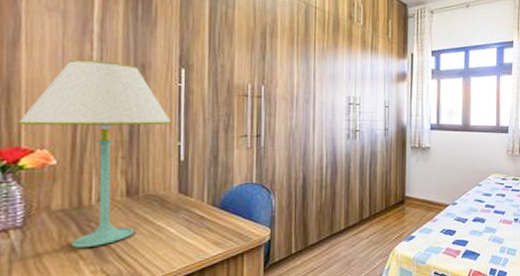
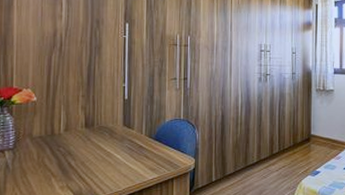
table lamp: present [16,59,171,248] -> none [10,18,118,167]

